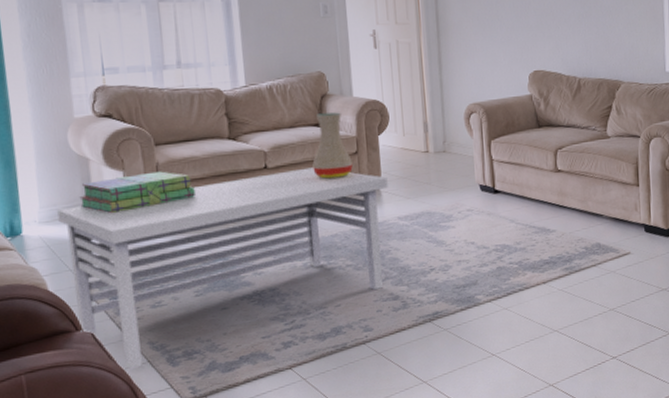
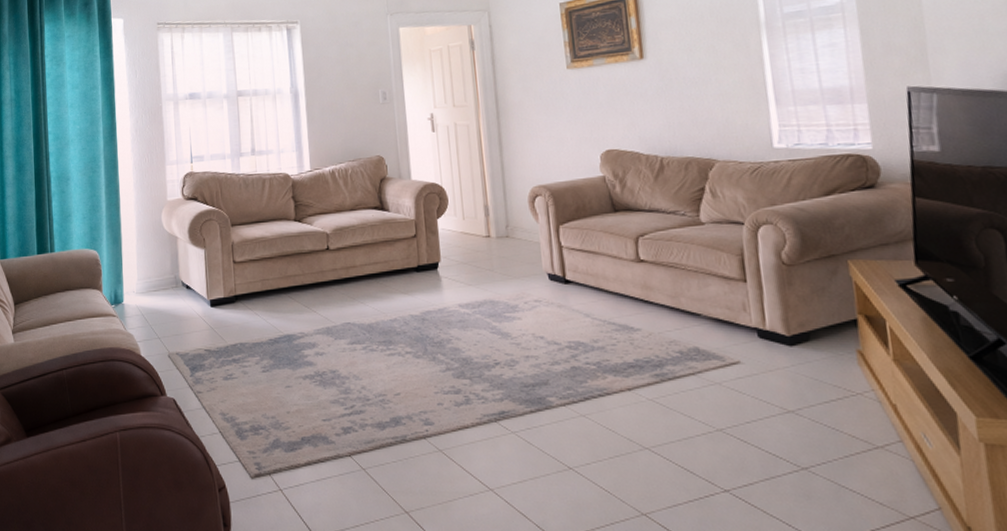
coffee table: present [57,167,388,370] -> none [151,250,448,438]
stack of books: present [79,171,197,214] -> none [168,250,266,288]
vase: present [312,112,353,179] -> none [372,195,412,262]

